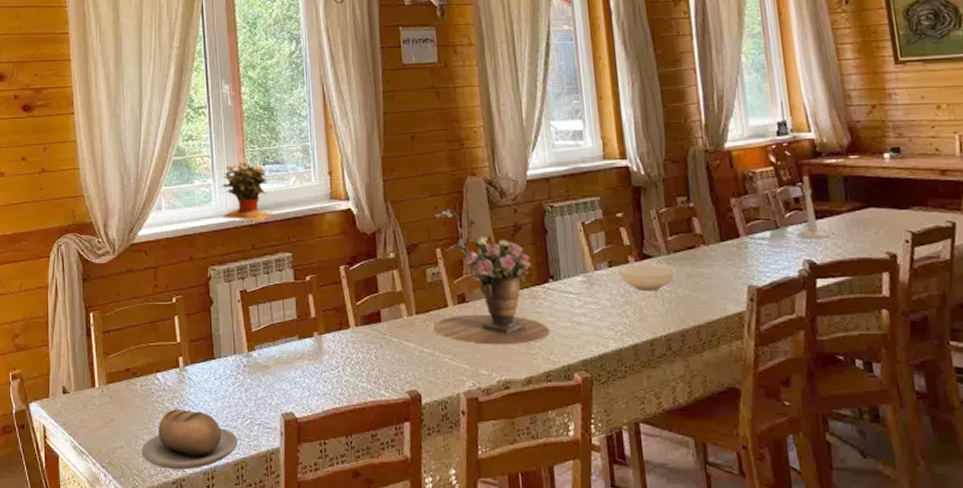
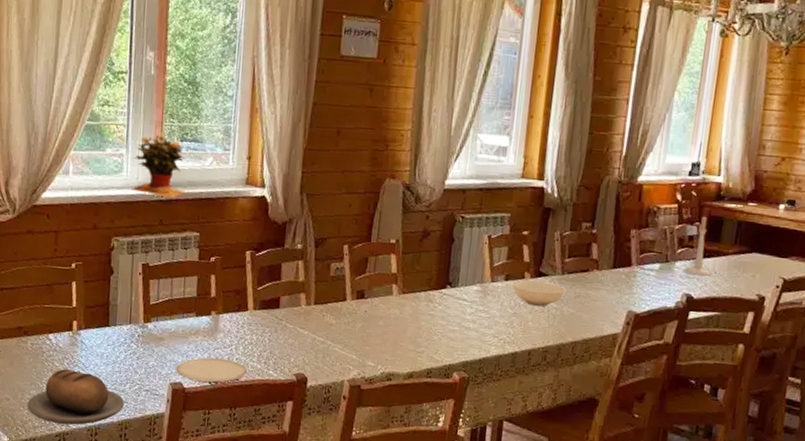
plate: none [284,382,358,410] -> present [175,357,248,383]
flower arrangement: present [433,209,550,345] -> none [329,208,439,342]

